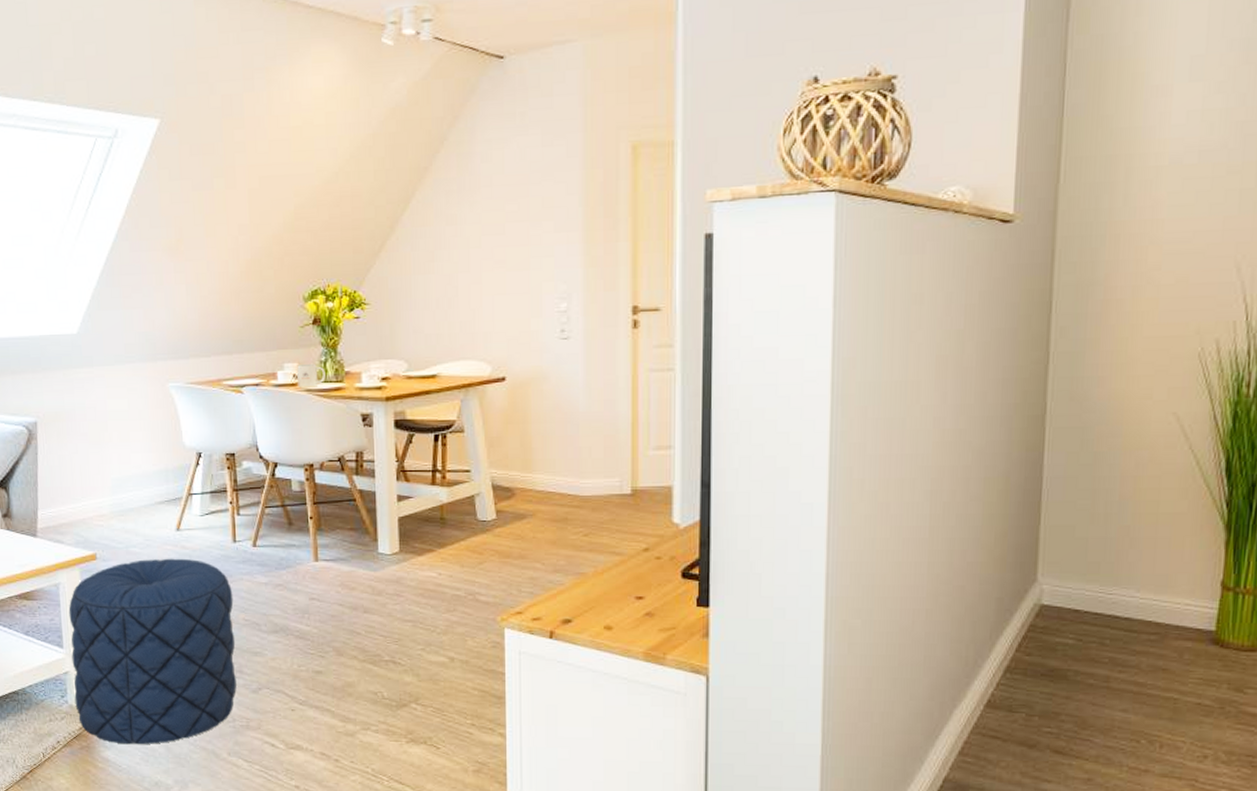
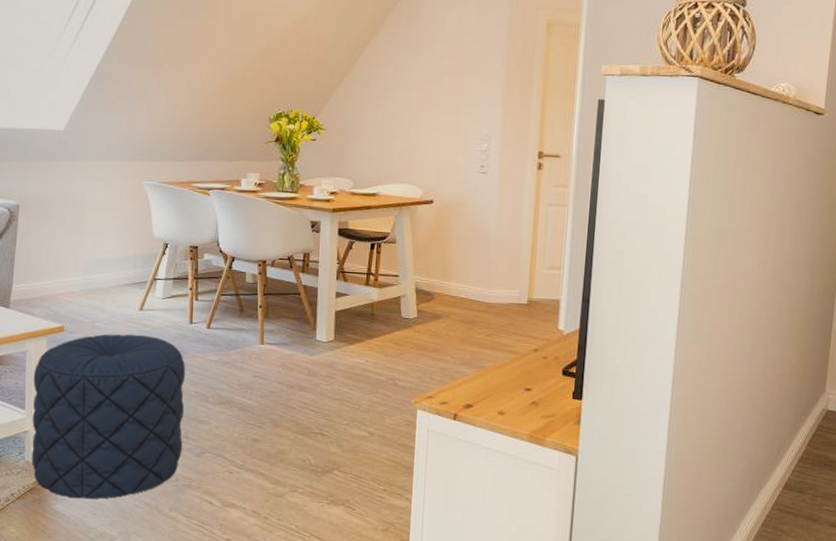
mug: present [297,363,326,389] -> none [258,174,283,196]

